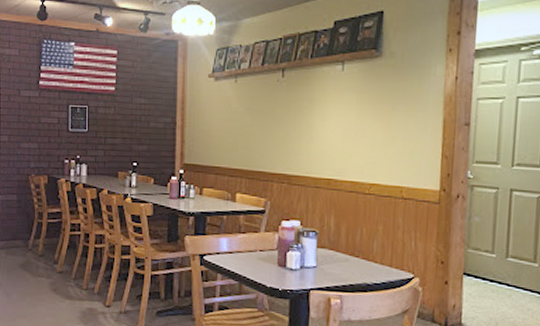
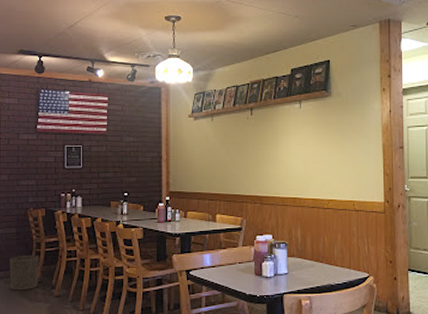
waste bin: none [10,224,41,264] -> present [9,254,39,291]

